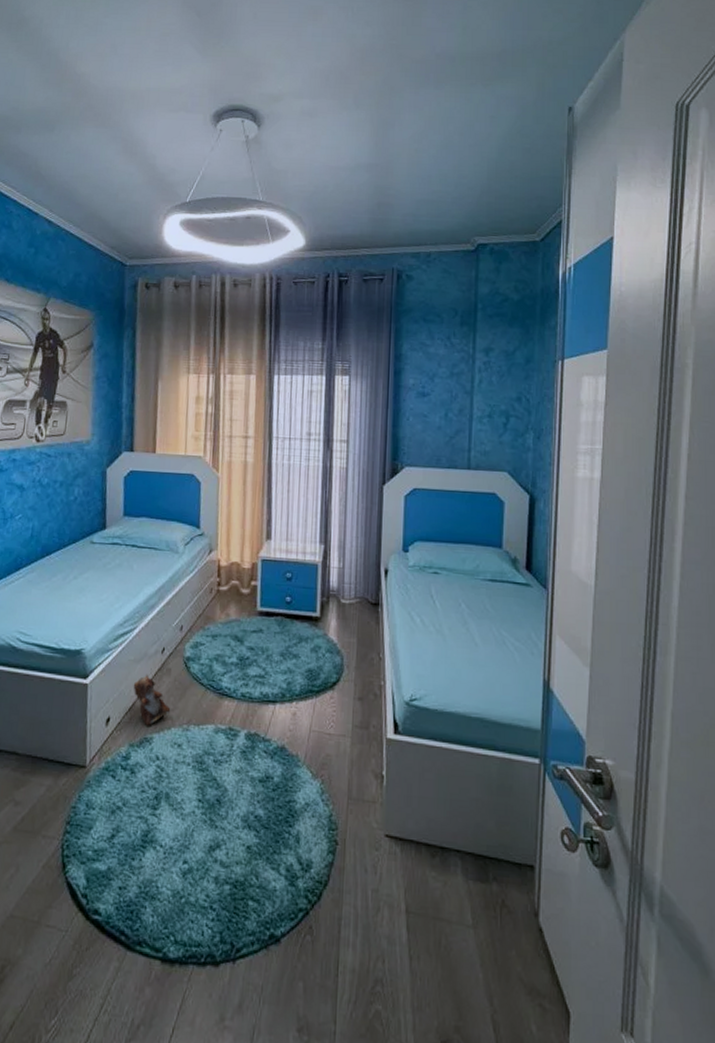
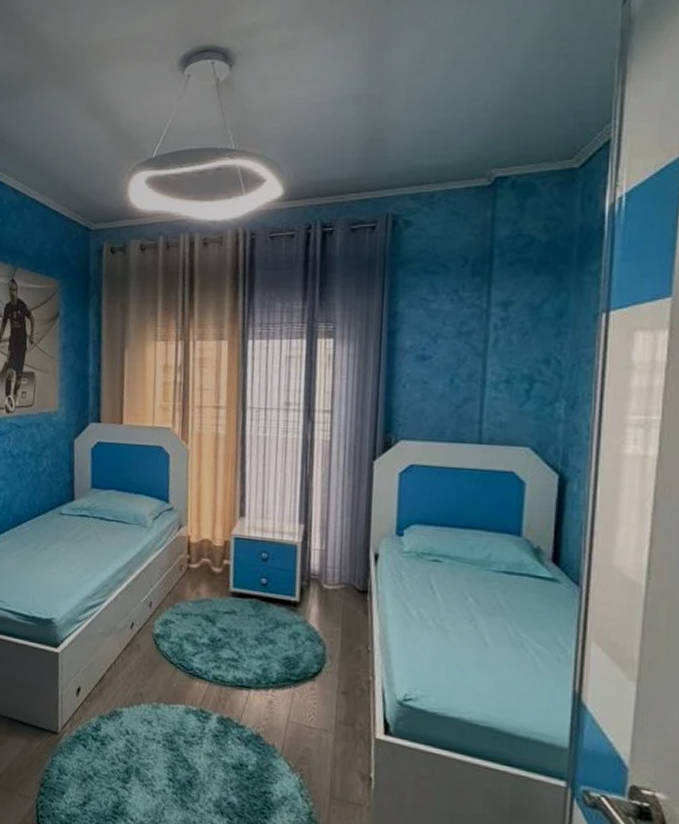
plush toy: present [133,674,171,726] -> none [102,647,141,700]

